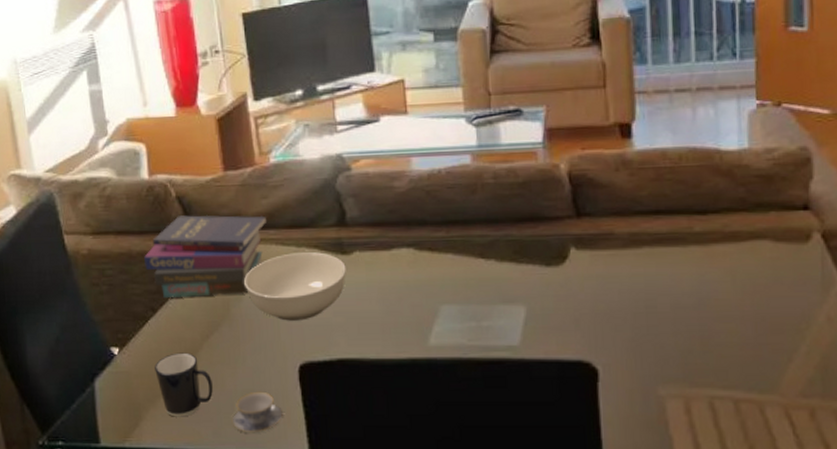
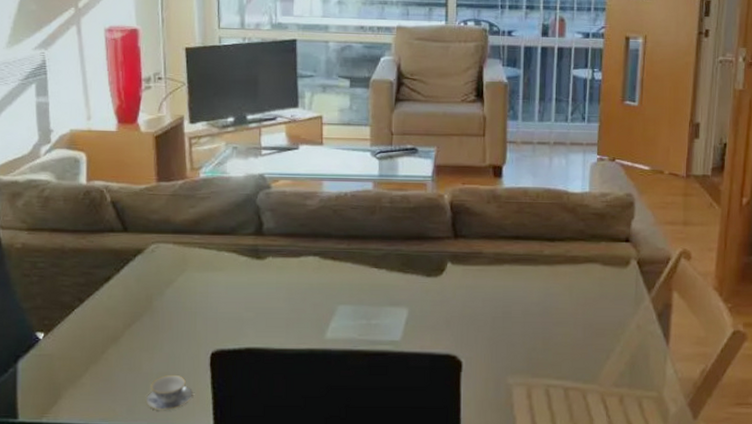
books: present [144,215,266,299] -> none [76,218,192,291]
mug: present [155,352,213,417] -> none [77,339,130,396]
bowl: present [243,251,346,321] -> none [166,255,259,314]

